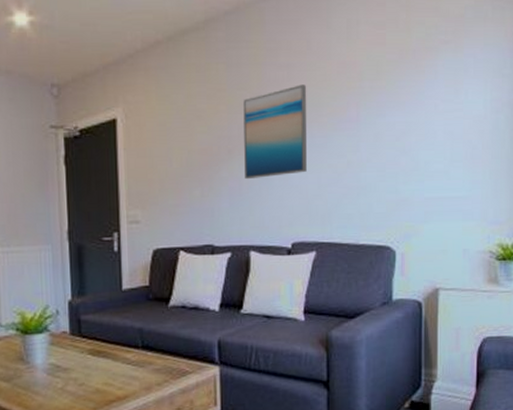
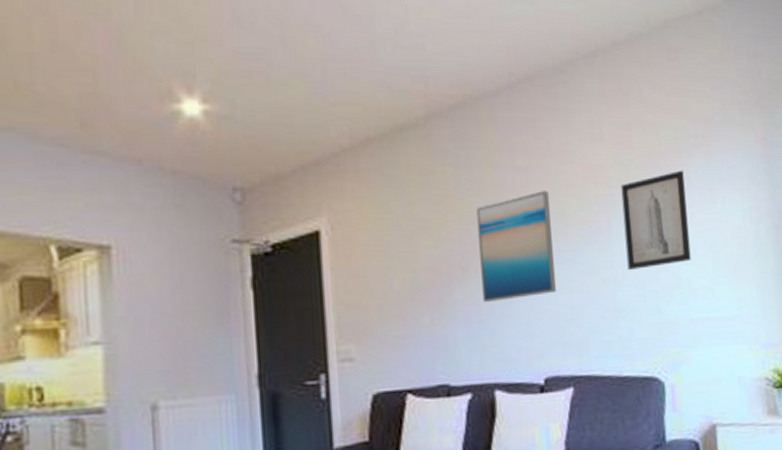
wall art: none [371,64,431,154] -> present [621,170,691,270]

